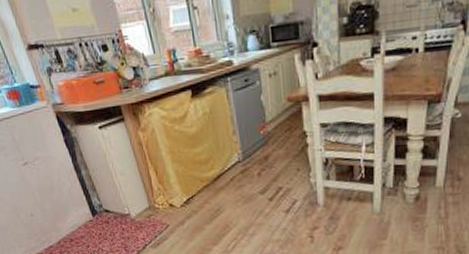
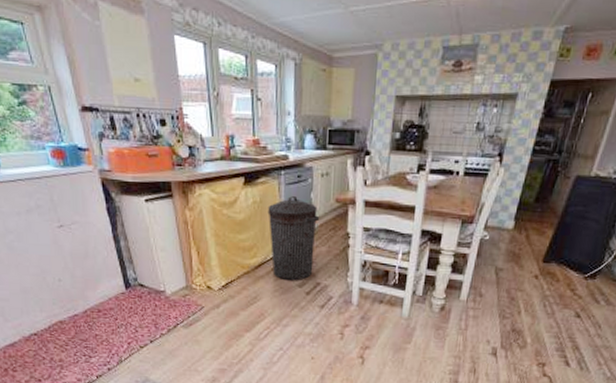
trash can: none [218,102,273,189] -> present [267,196,320,281]

